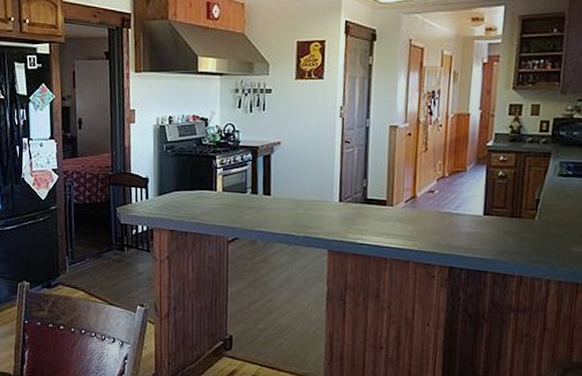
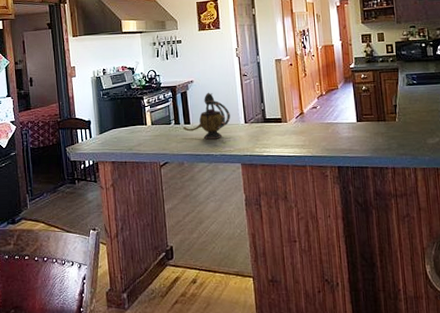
teapot: none [260,158,322,217] -> present [182,92,230,140]

